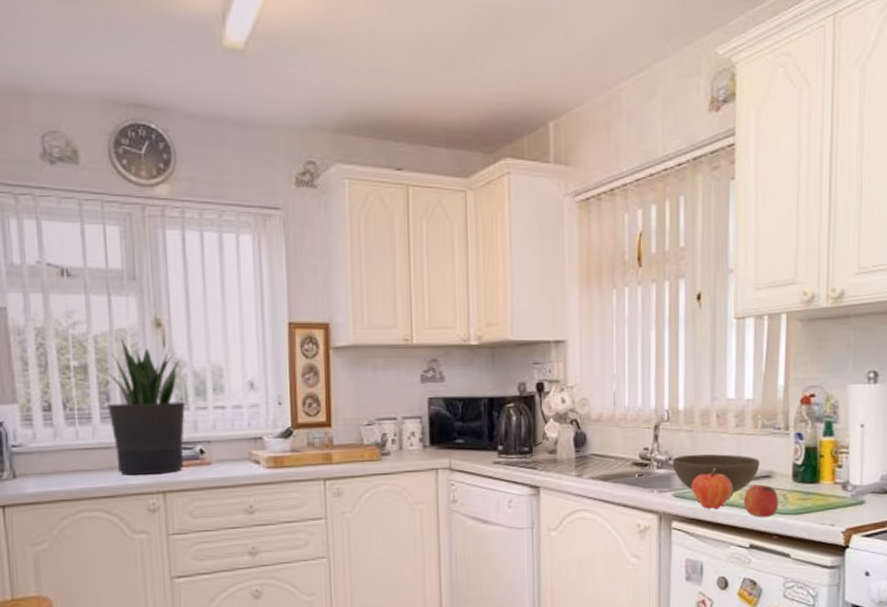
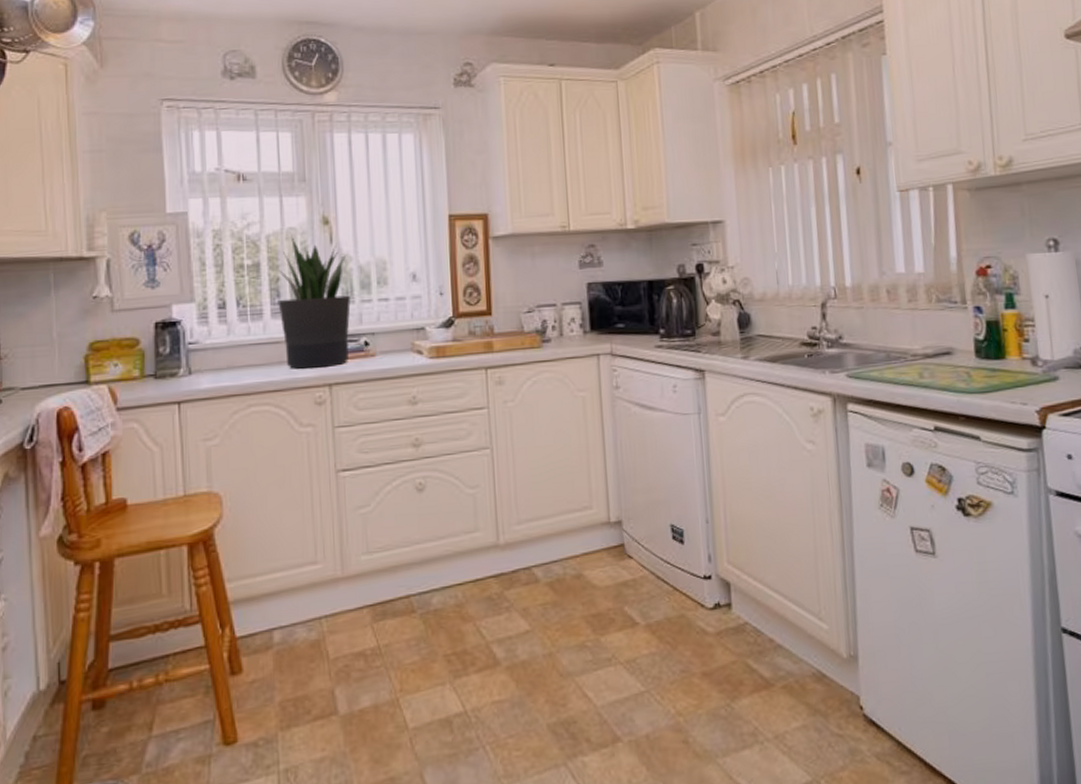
bowl: present [672,454,760,497] -> none [843,331,938,377]
fruit: present [691,468,733,510] -> none [865,346,911,390]
fruit: present [743,484,779,519] -> none [923,362,963,399]

